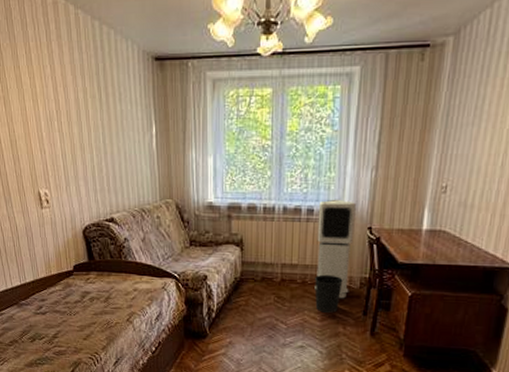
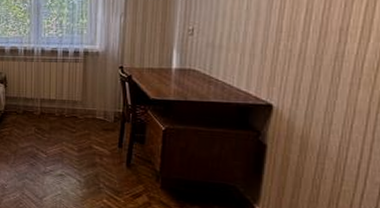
air purifier: present [315,199,356,299] -> none [72,42,107,132]
wastebasket: present [315,274,343,313] -> none [72,109,98,144]

